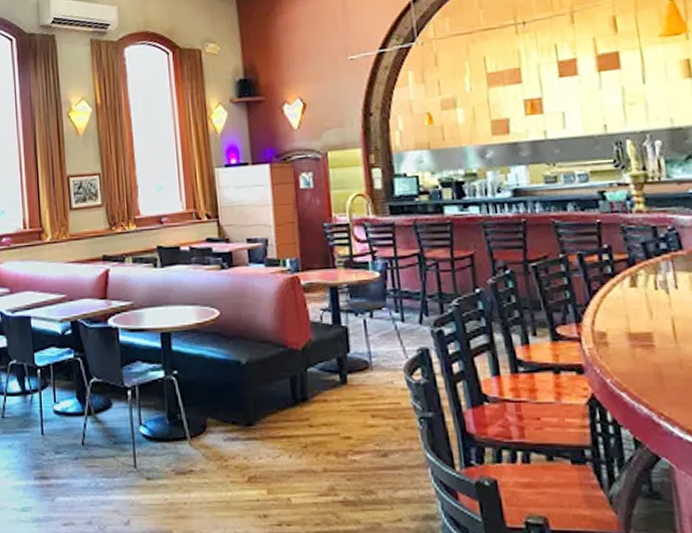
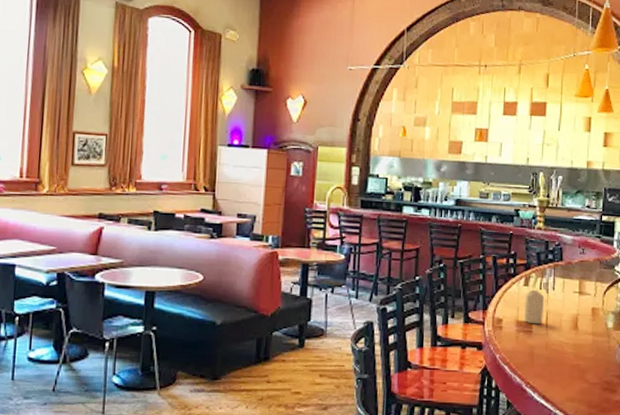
candle: none [634,292,668,336] -> present [523,290,544,325]

